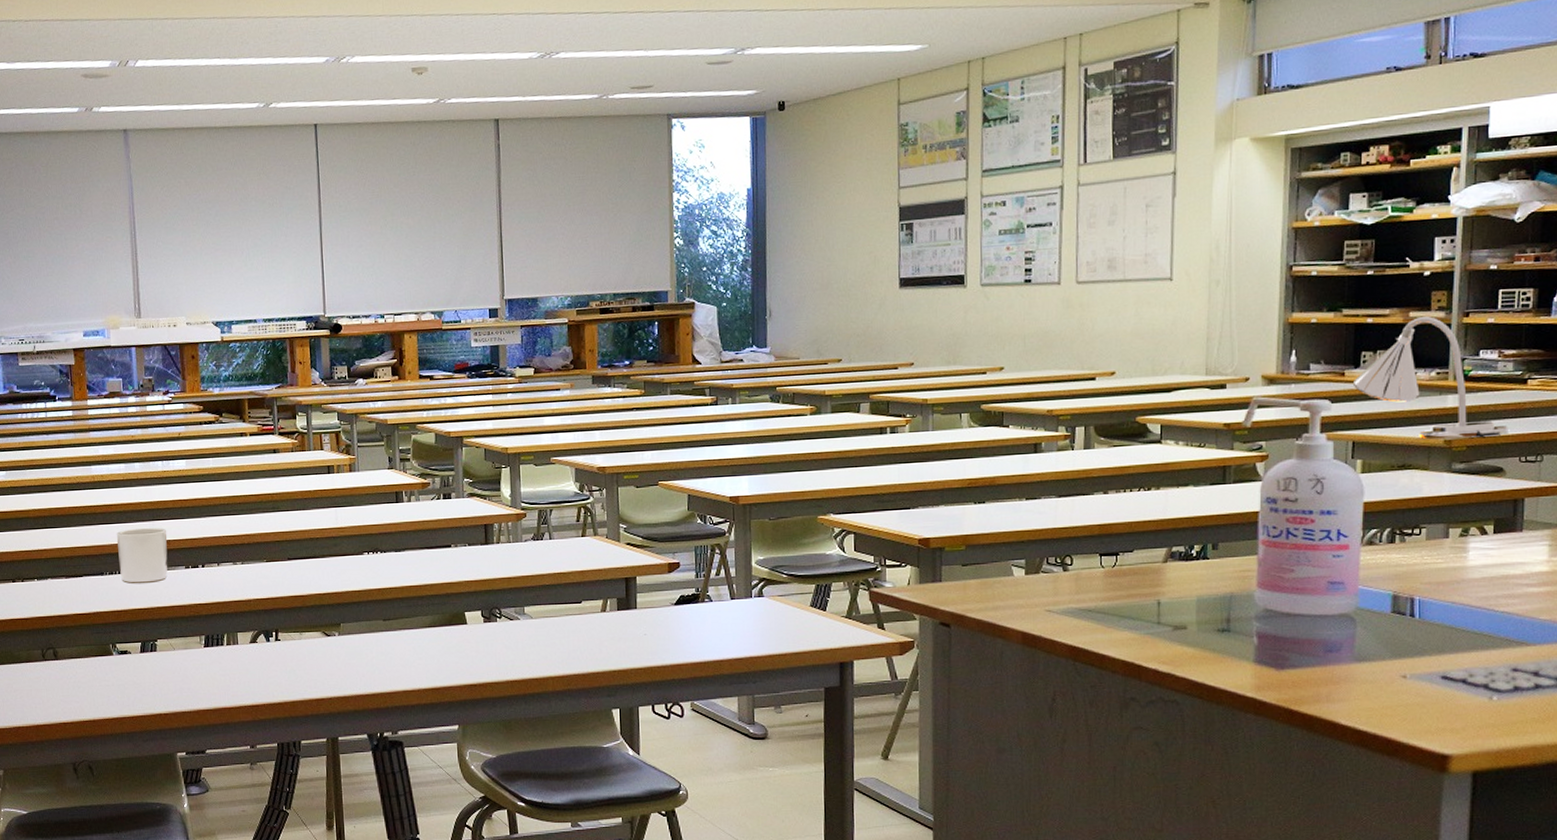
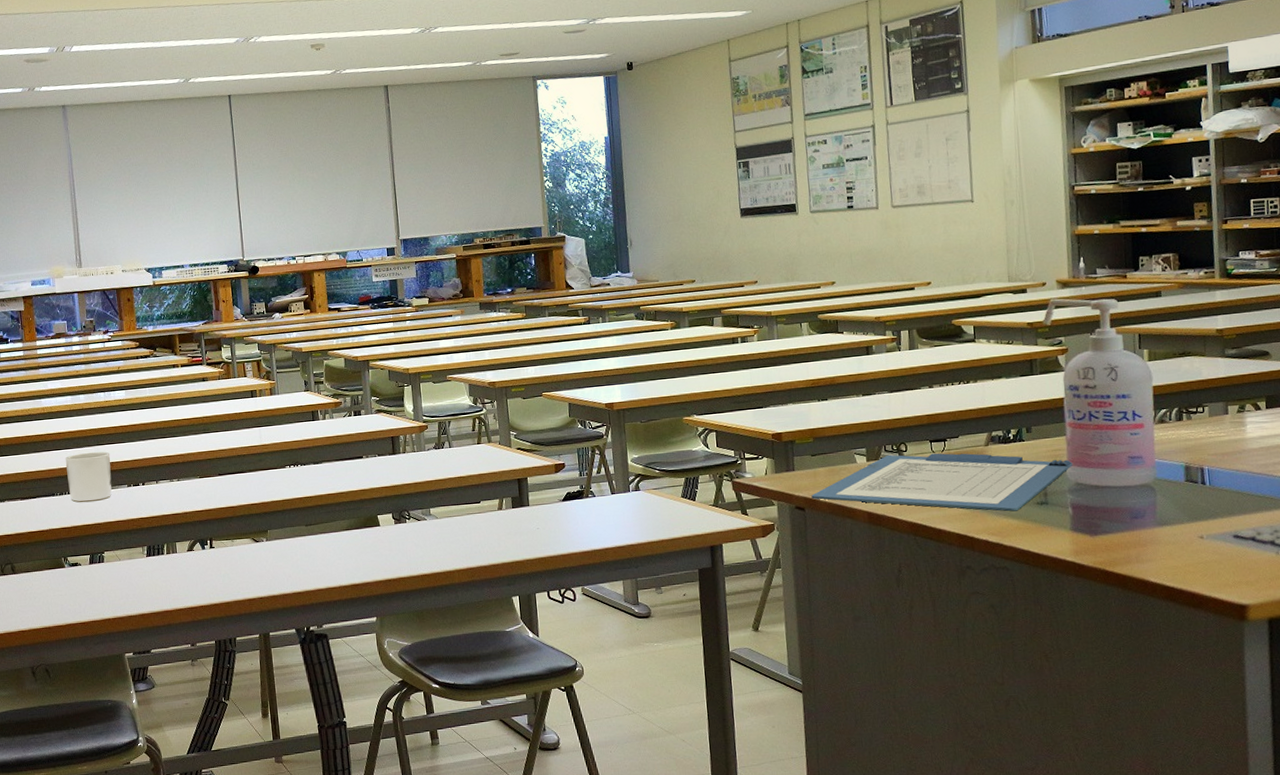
clipboard: none [959,568,1263,639] -> present [811,453,1073,512]
table lamp: present [1354,317,1508,440] -> none [1135,225,1270,330]

